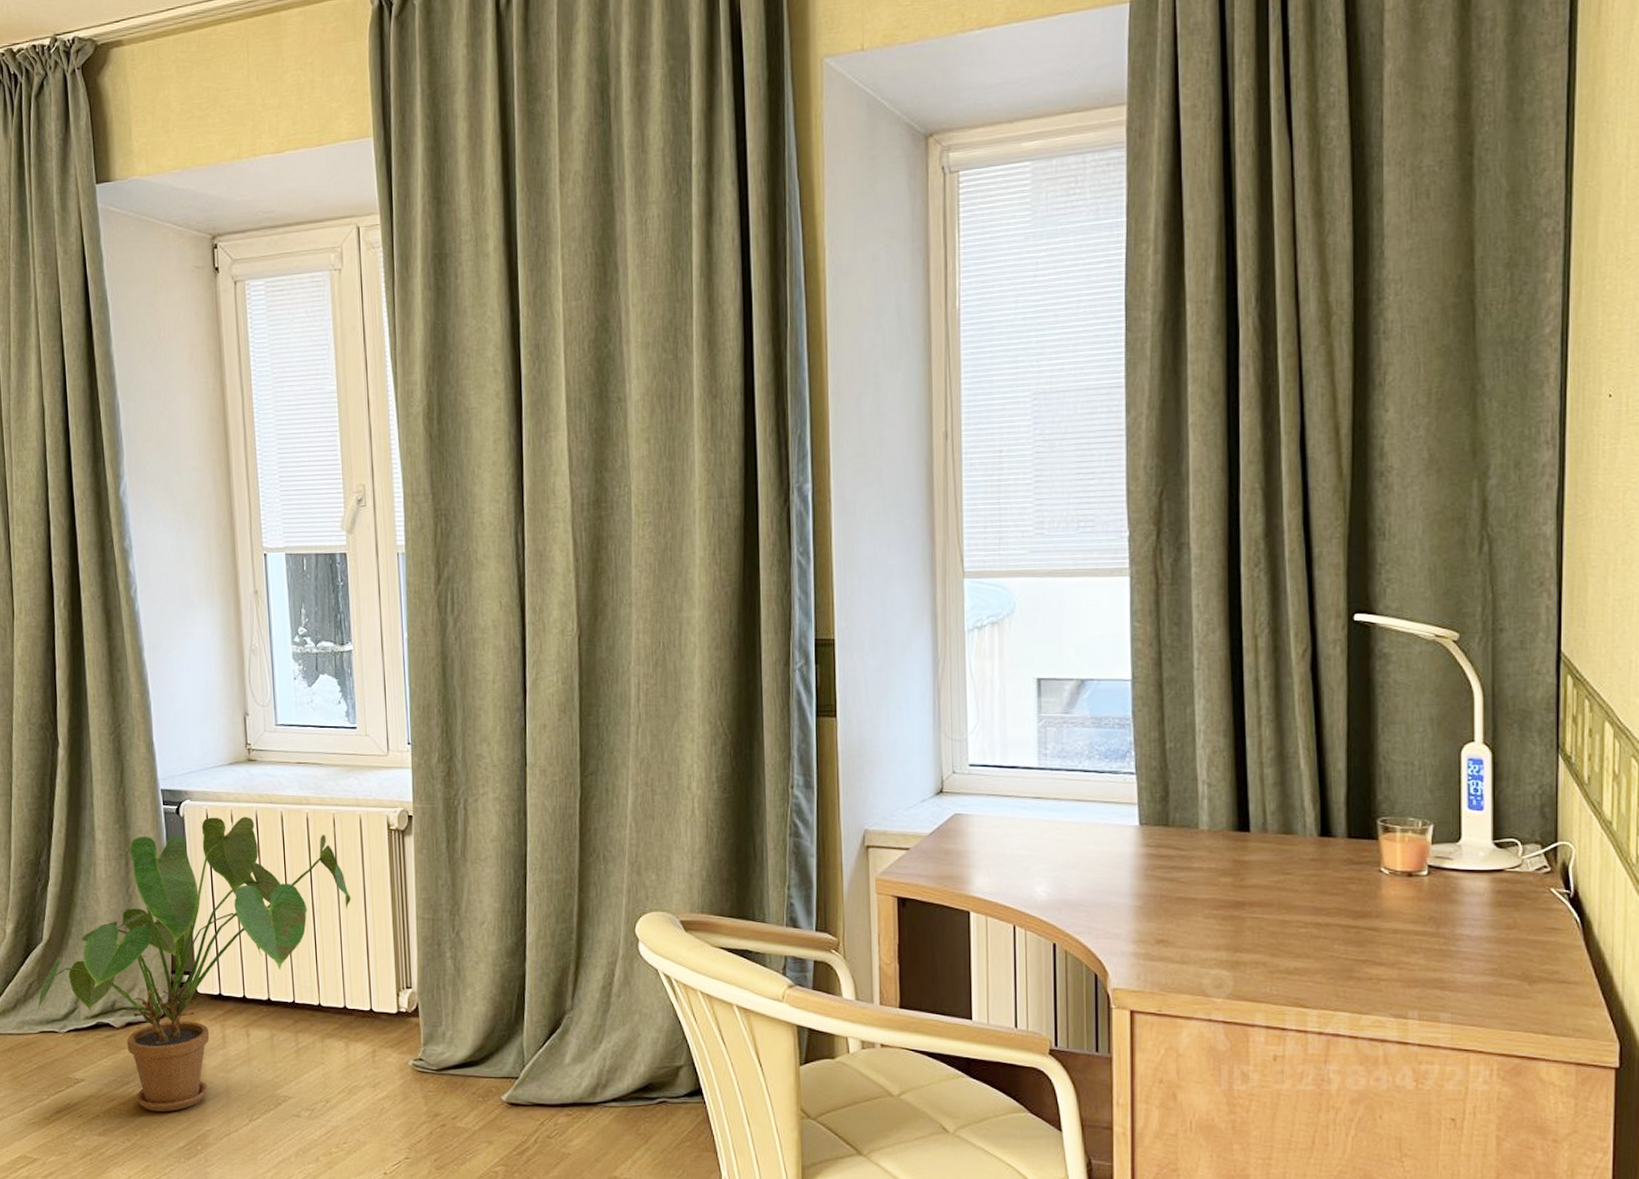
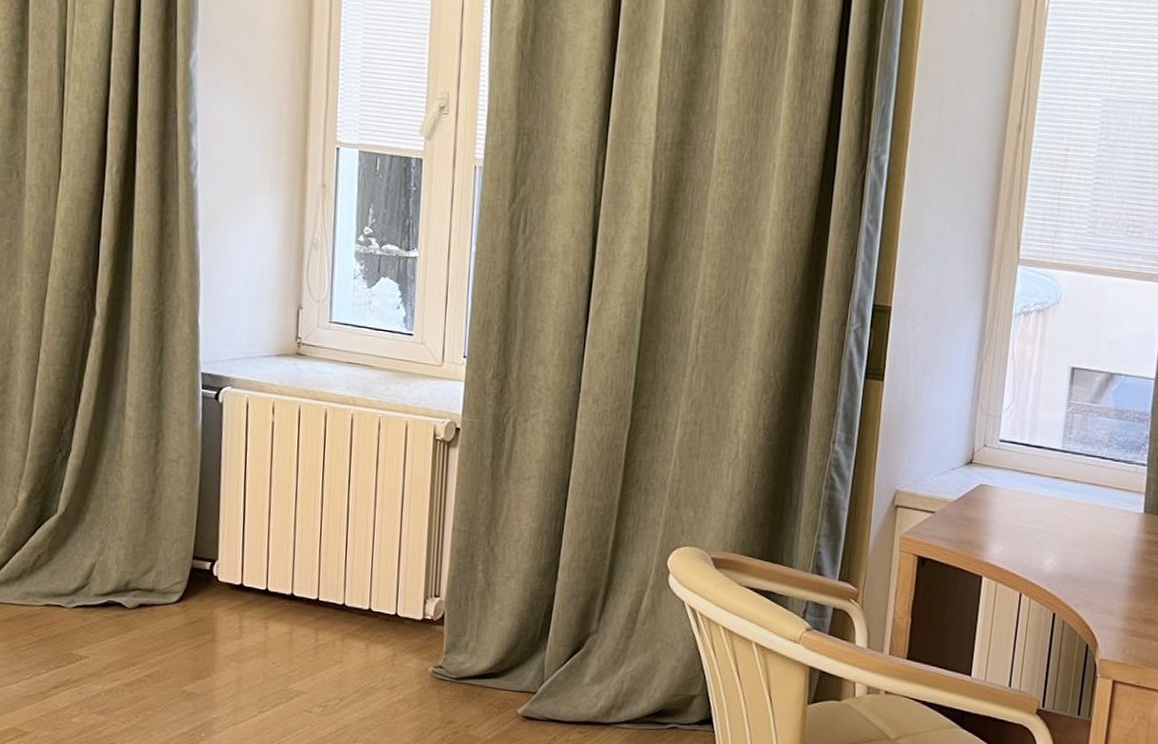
house plant: present [35,816,351,1111] -> none [42,406,388,697]

